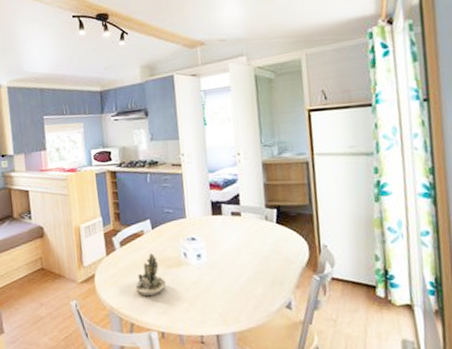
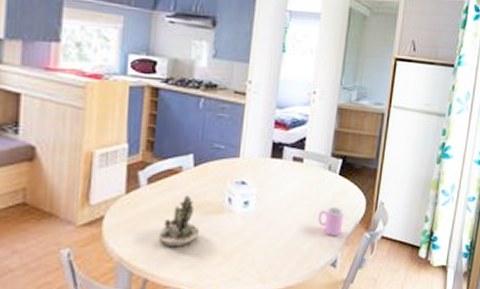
cup: none [264,252,290,280] -> present [317,206,344,236]

